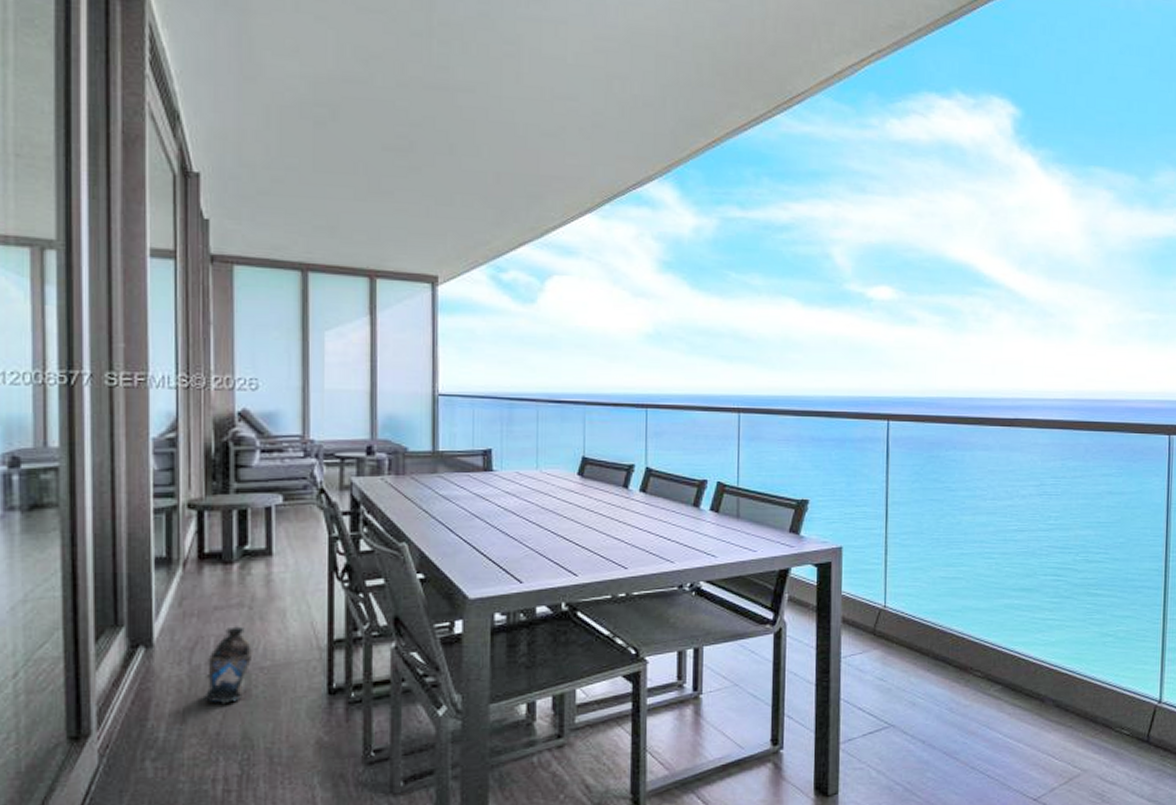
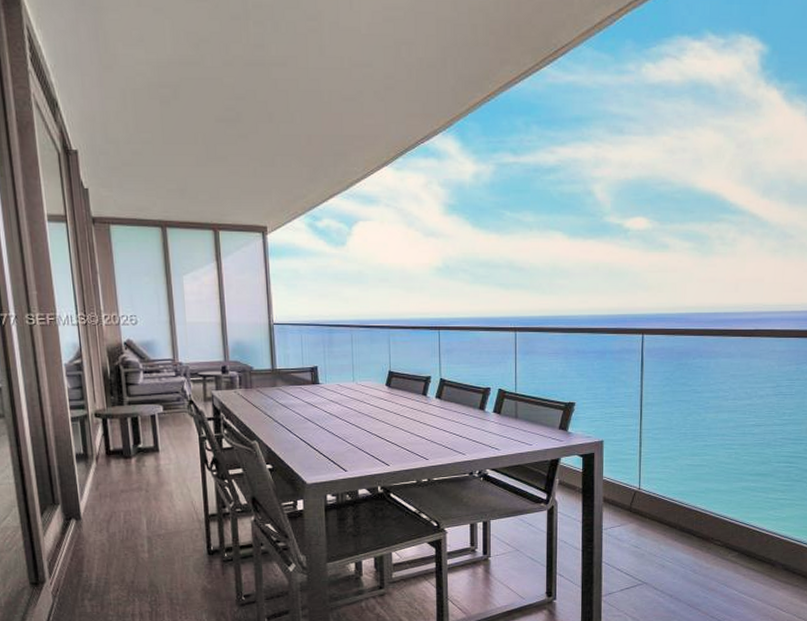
lantern: present [204,626,253,706] -> none [119,504,152,562]

